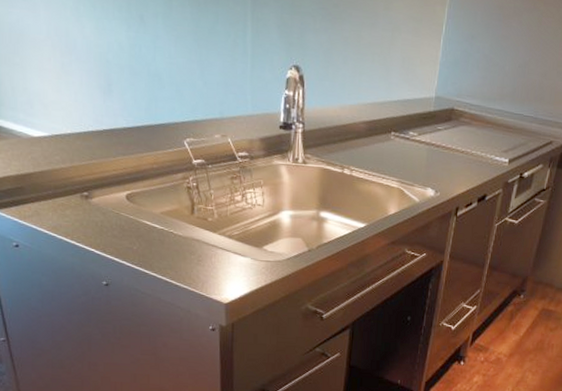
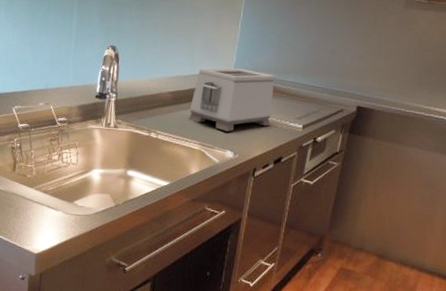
toaster: none [385,93,480,167] -> present [188,68,274,131]

